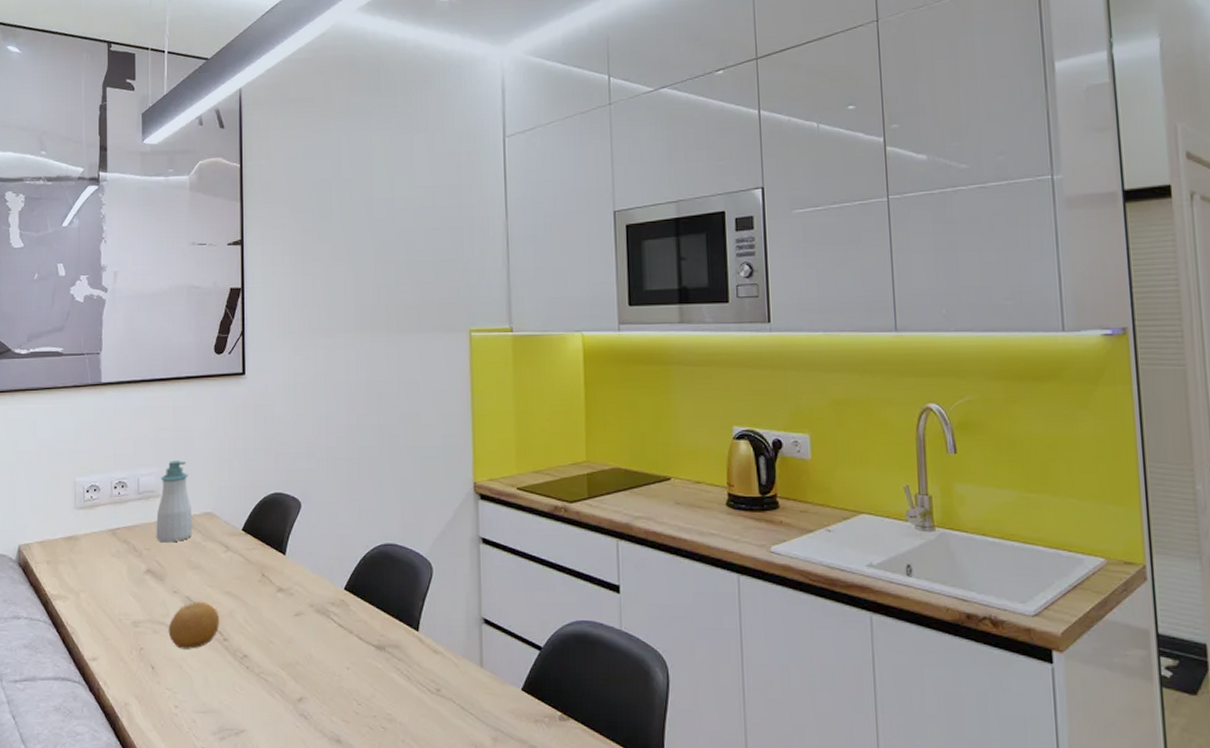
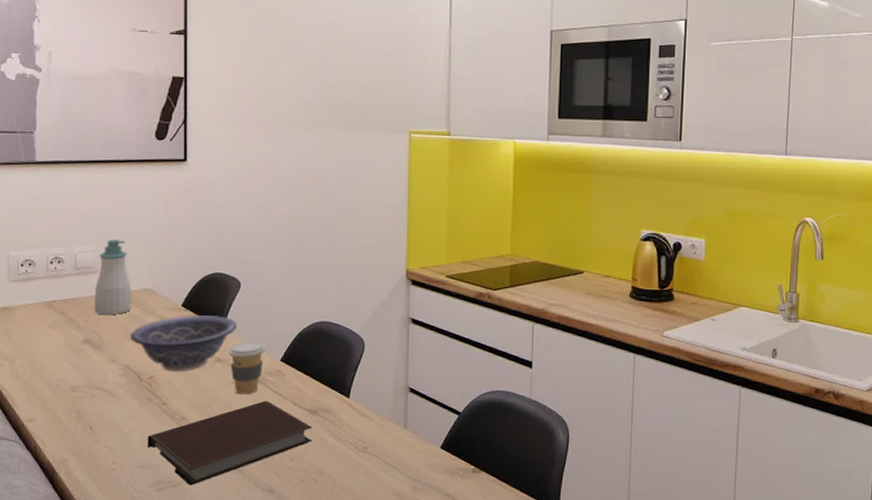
fruit: present [168,601,219,649] -> none [106,369,157,412]
decorative bowl: none [192,540,299,603] -> present [130,315,238,372]
notebook: none [209,634,381,734] -> present [147,400,313,486]
coffee cup: none [290,568,328,629] -> present [229,341,266,395]

